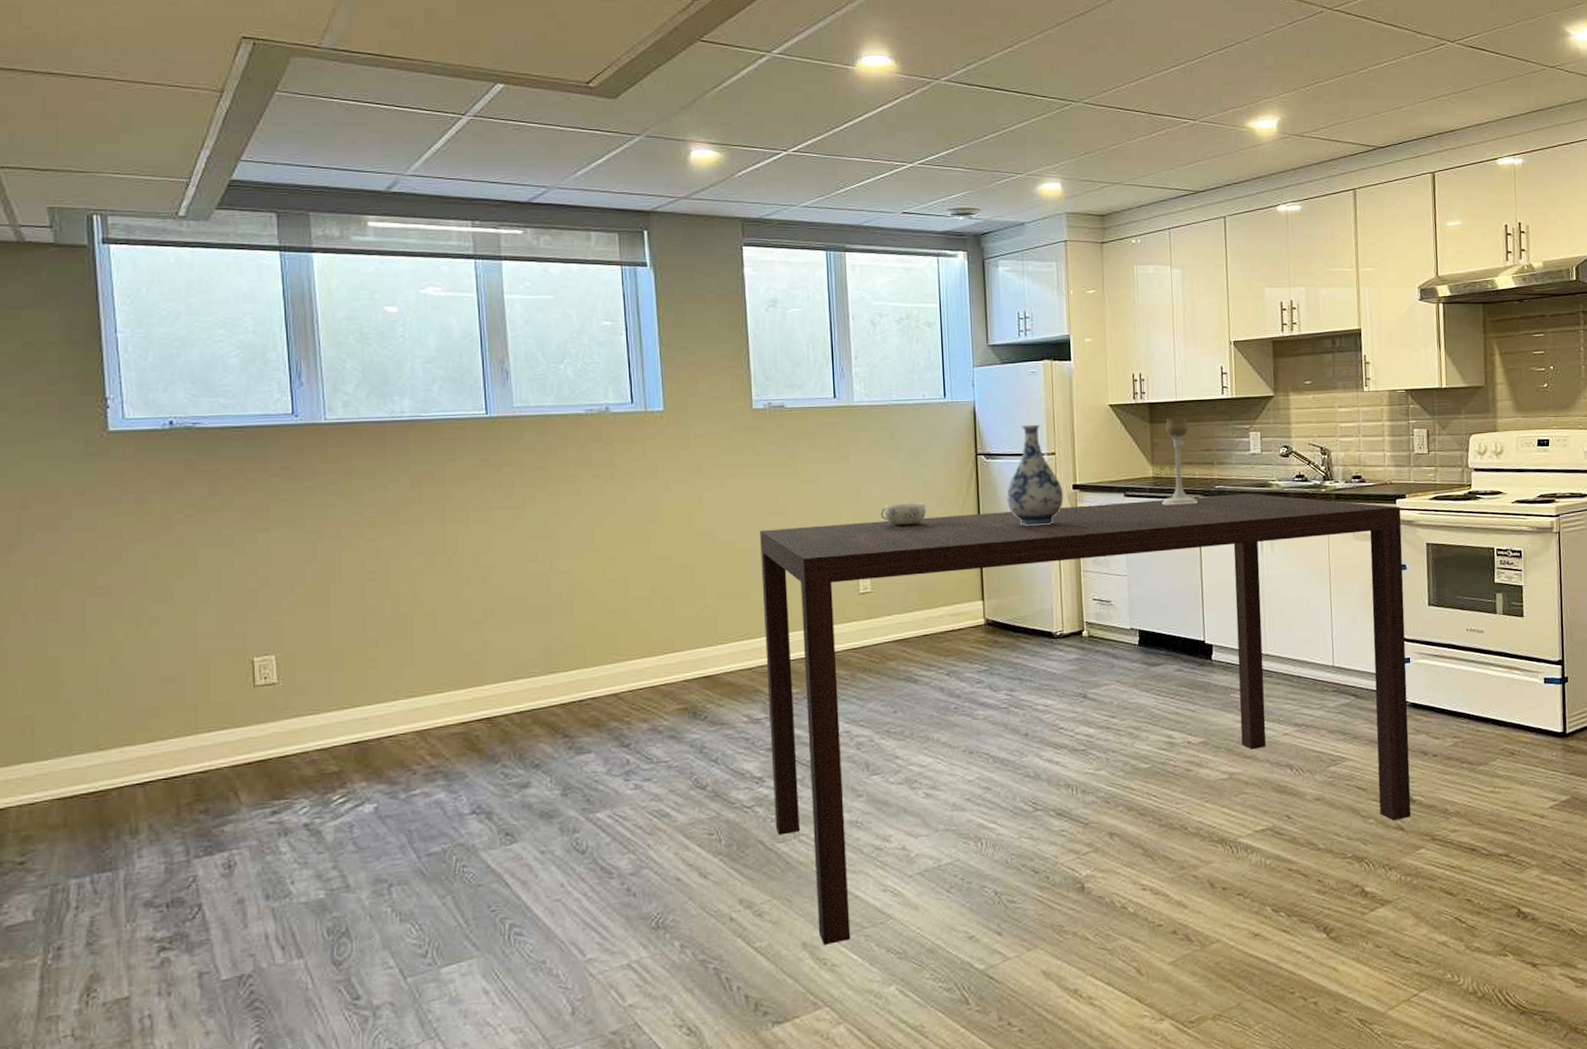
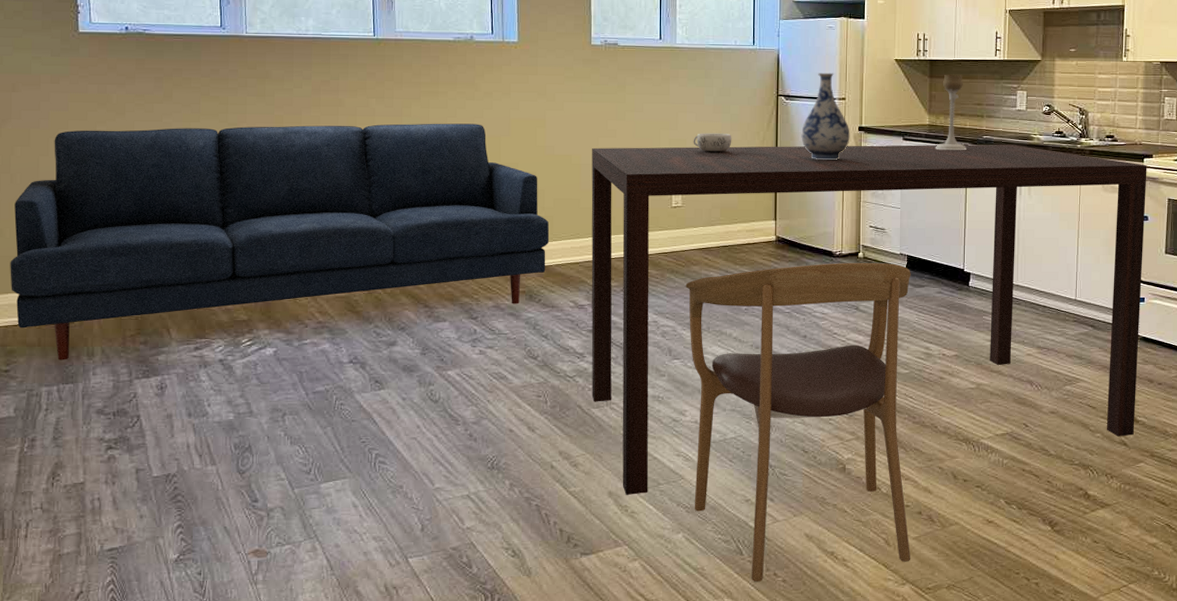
sofa: none [23,511,714,843] -> present [10,123,550,360]
chair: none [881,640,1168,1035] -> present [685,263,911,582]

